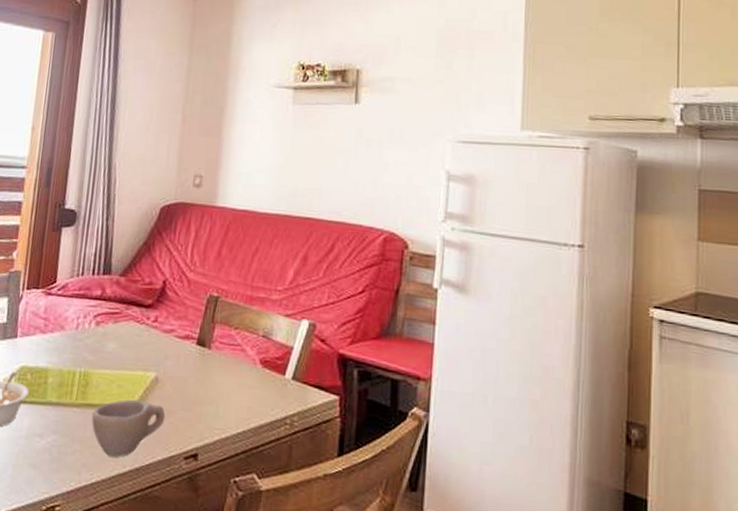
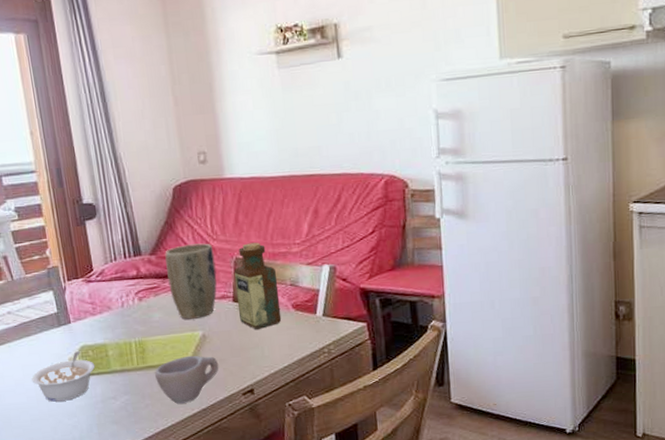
plant pot: none [131,271,188,357] -> present [165,243,217,319]
bottle: none [200,280,251,382] -> present [234,242,282,329]

